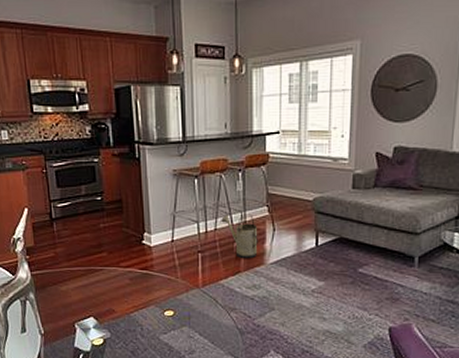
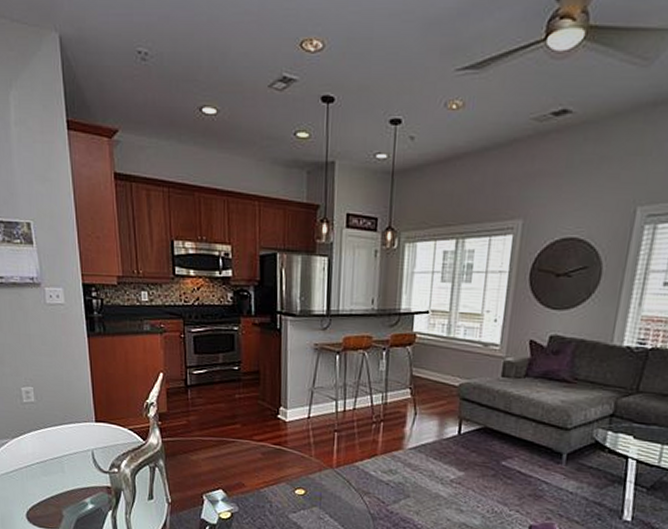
watering can: present [221,215,258,259] -> none [361,394,398,442]

